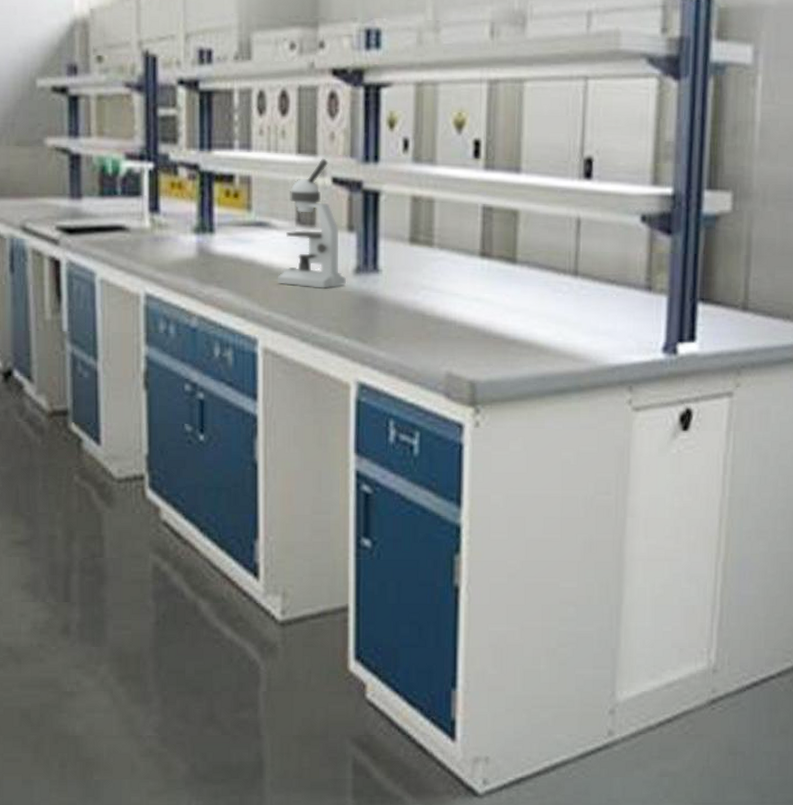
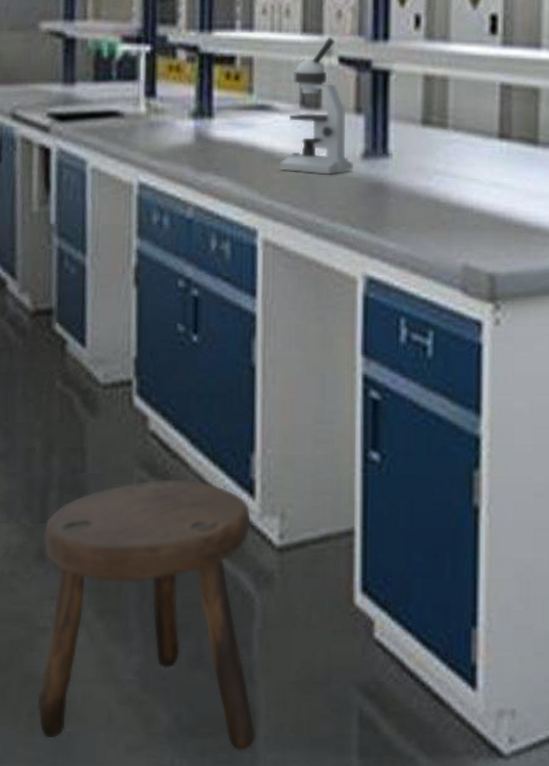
stool: none [67,563,262,794] -> present [37,479,256,751]

